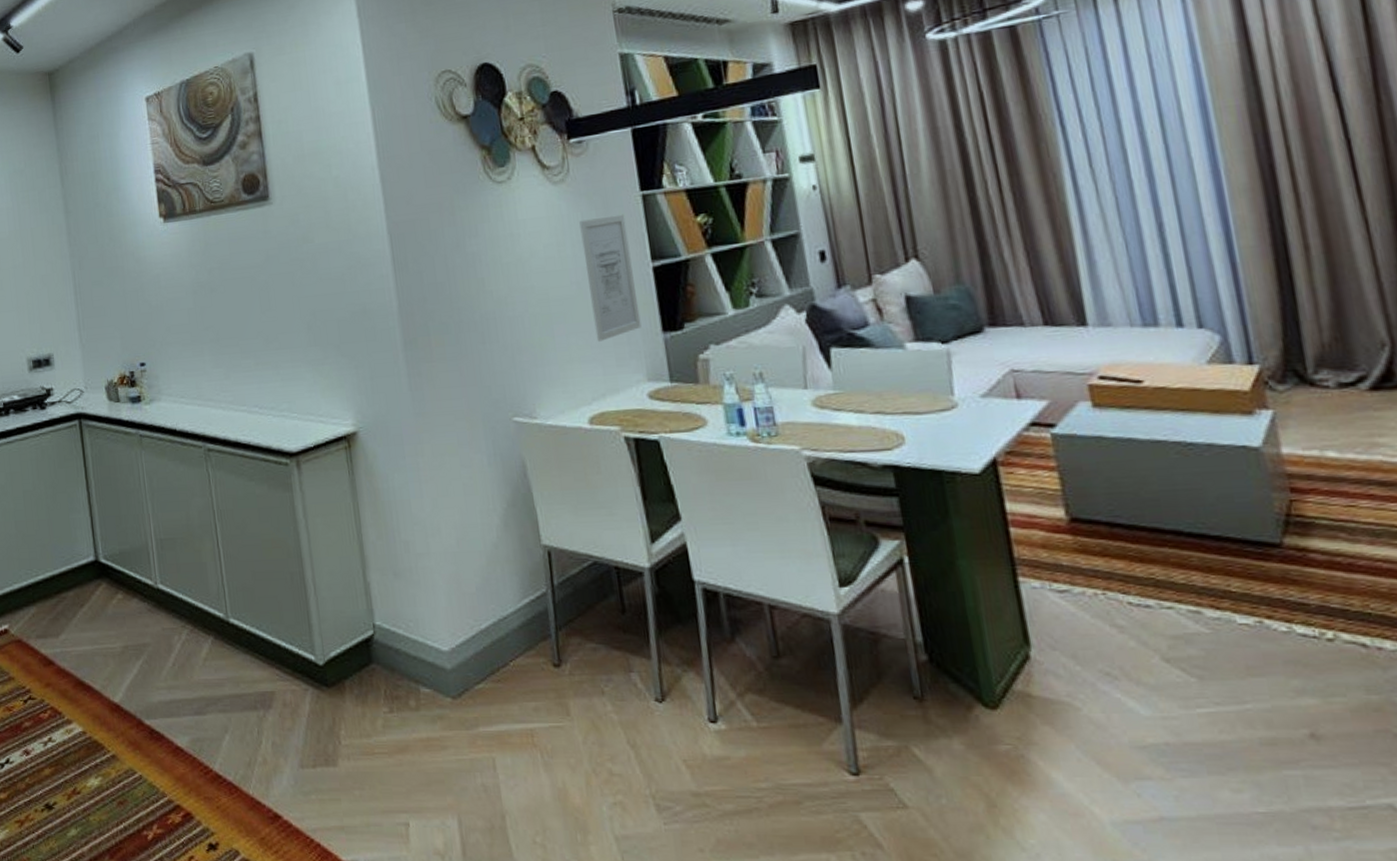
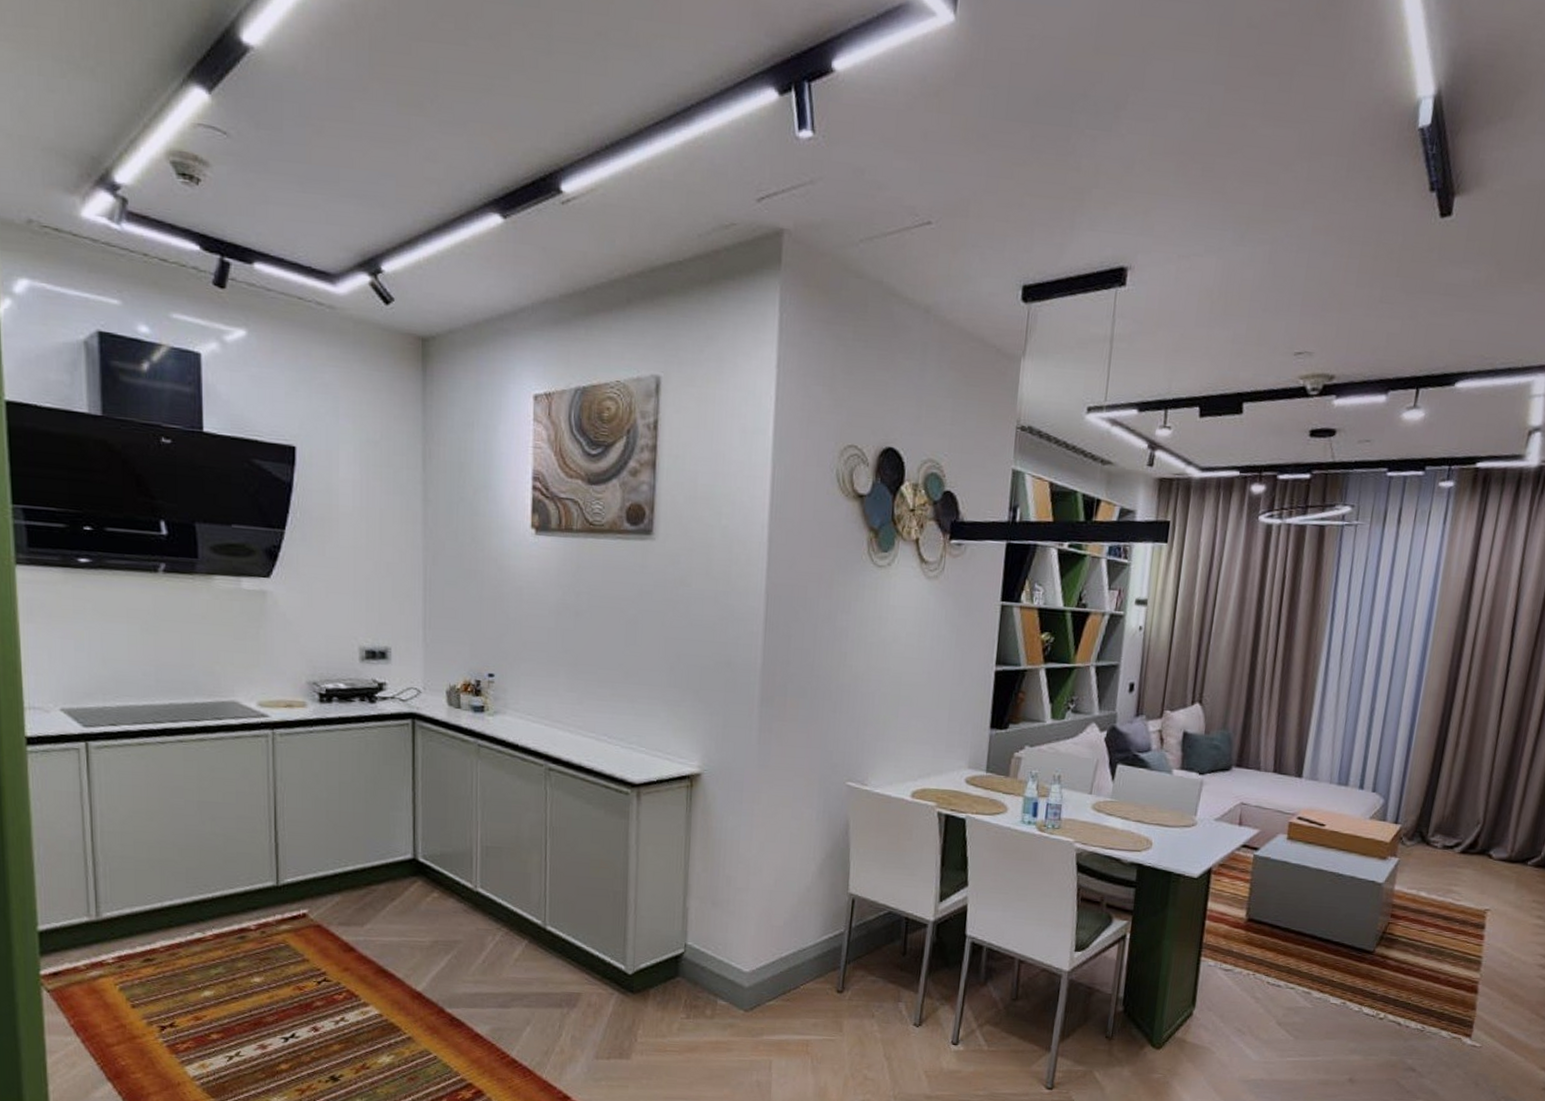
wall art: present [579,214,642,342] -> none [934,617,983,728]

